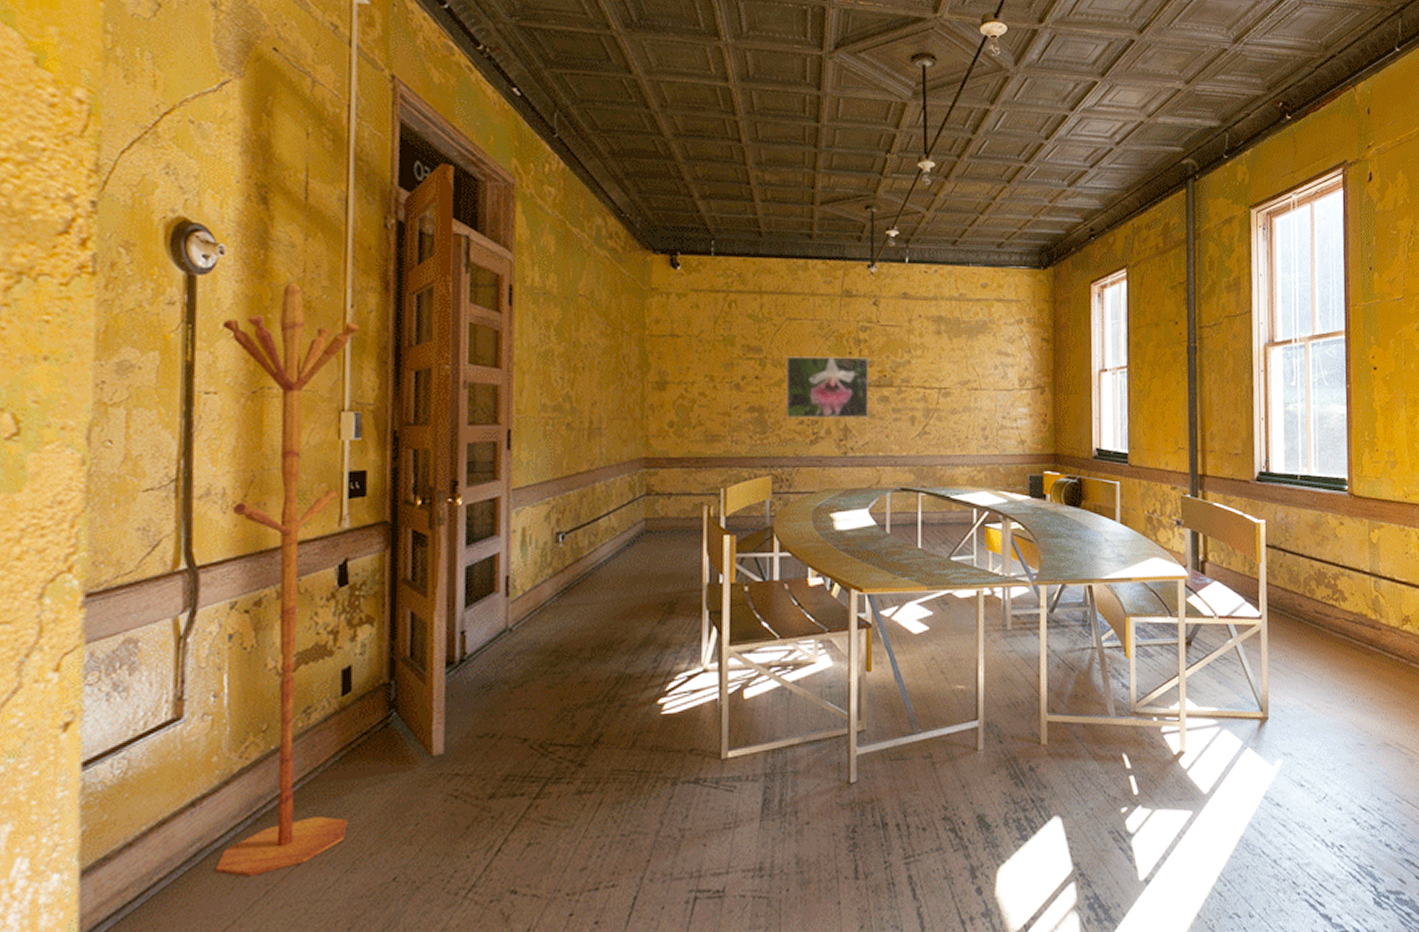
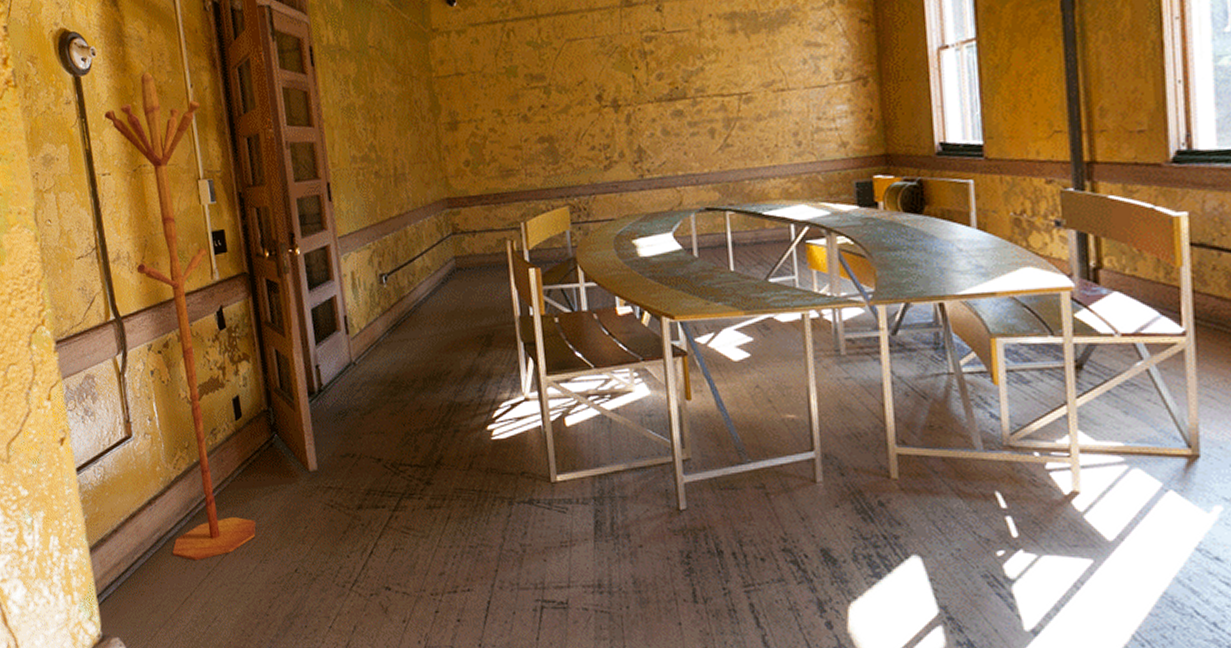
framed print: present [786,356,868,419] -> none [570,70,663,146]

